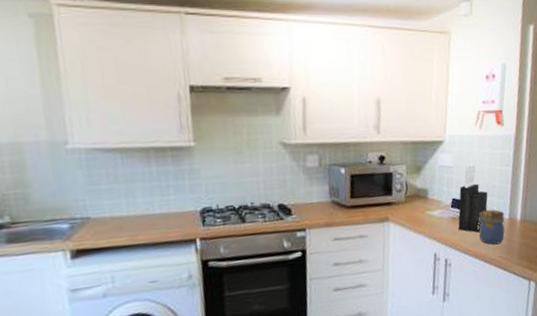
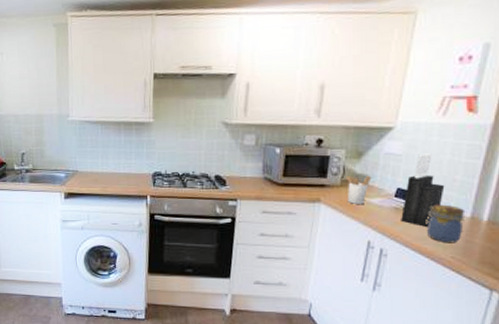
utensil holder: none [409,189,431,220] -> present [346,175,372,205]

